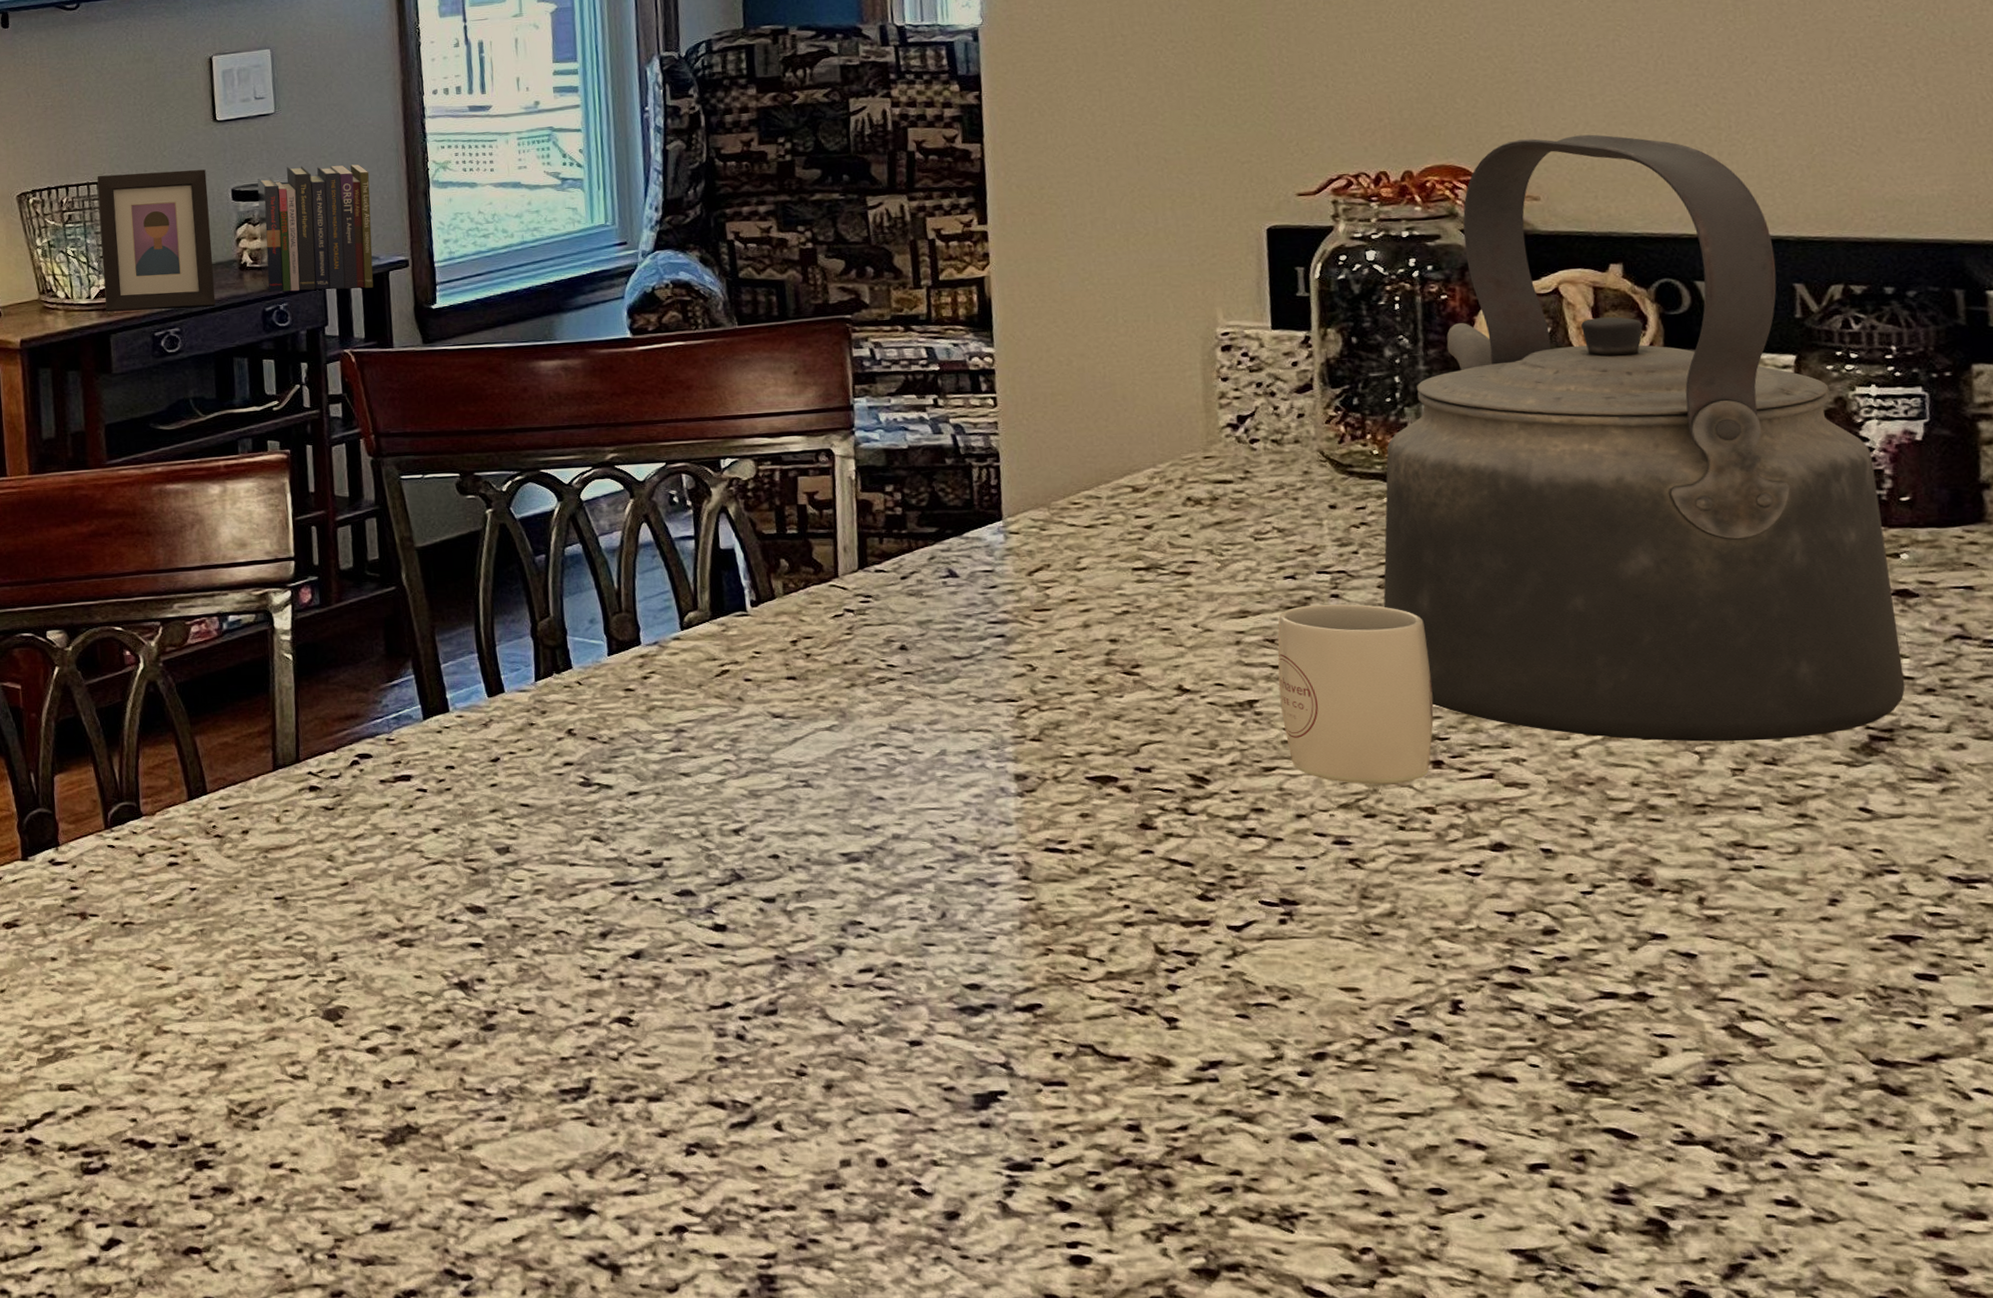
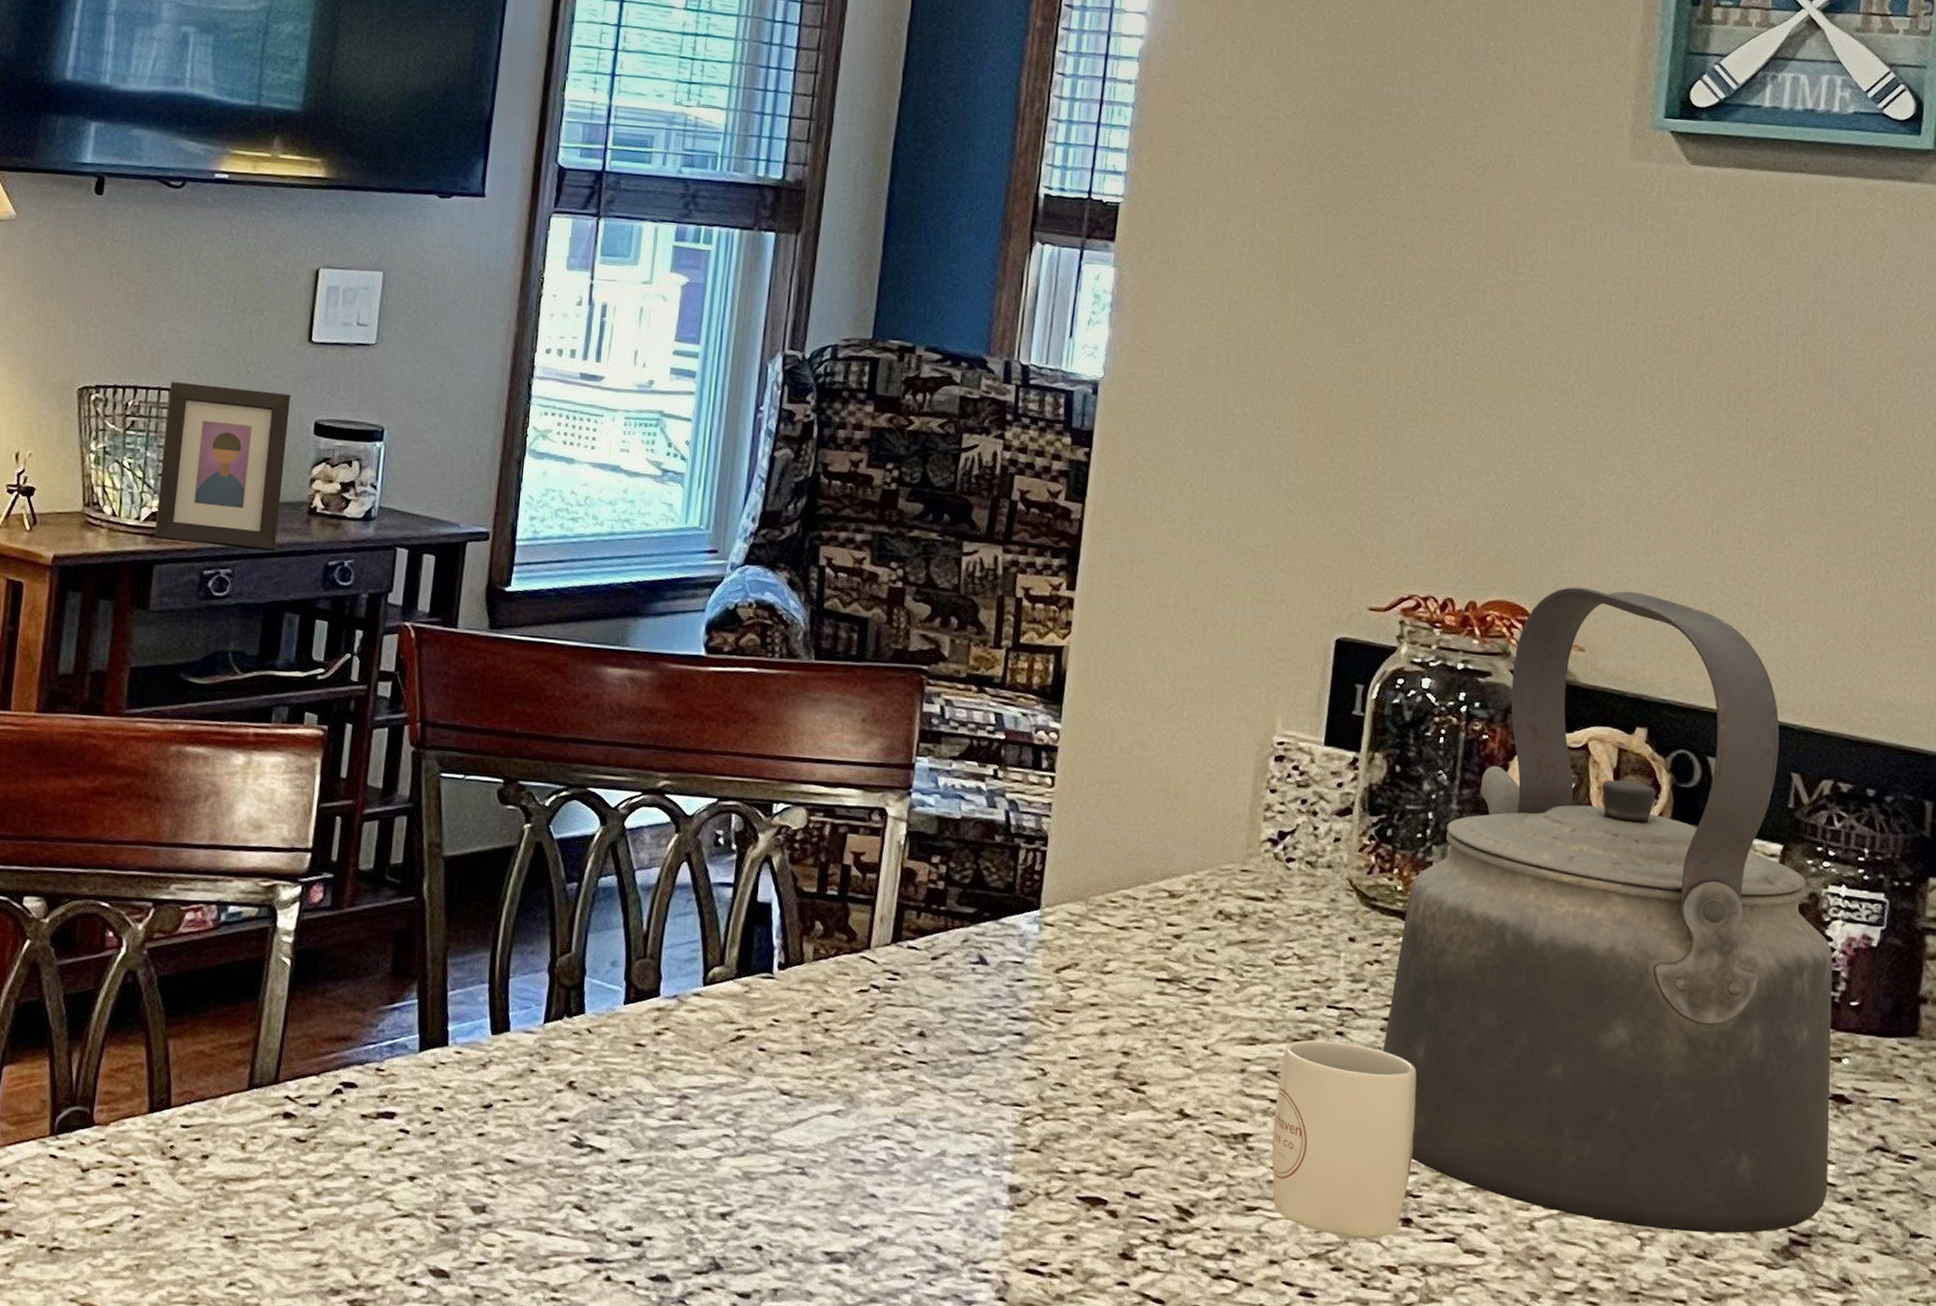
books: present [257,164,374,292] -> none [330,407,465,558]

